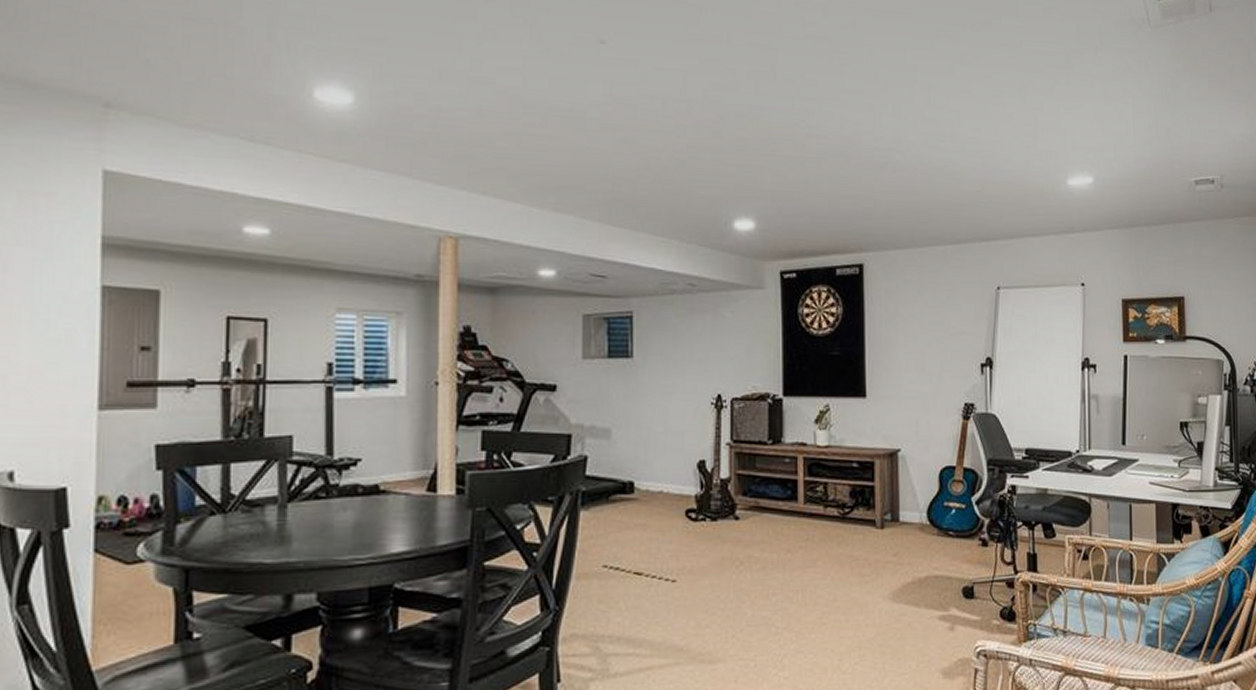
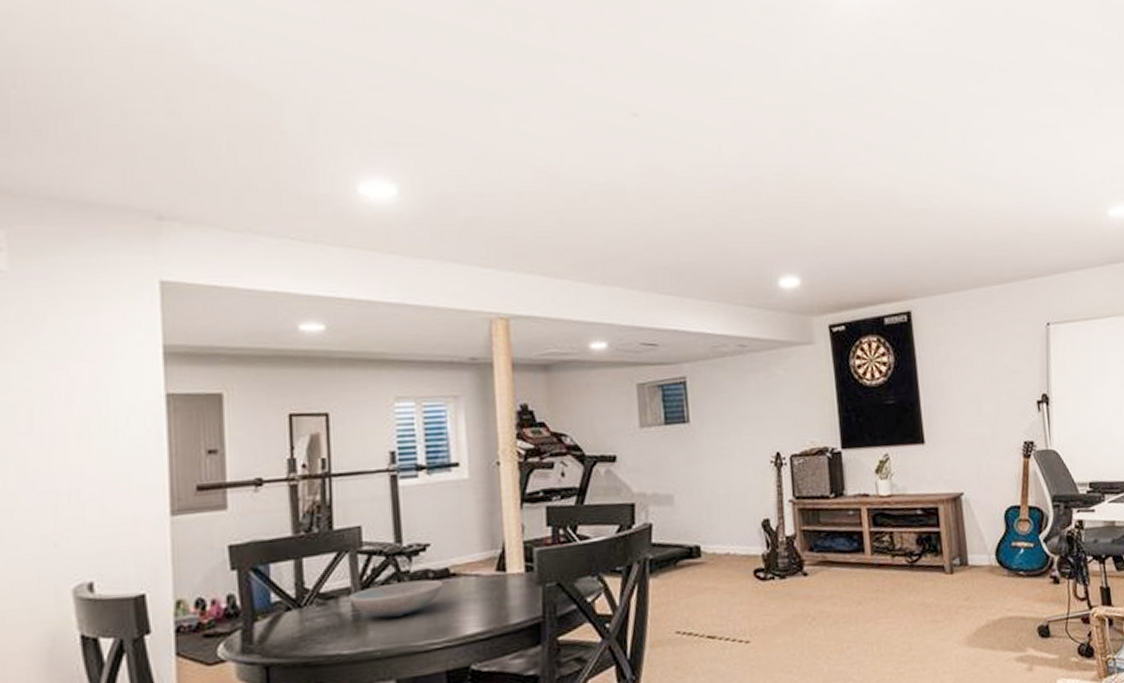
dish: none [275,494,372,530] -> present [349,579,444,618]

